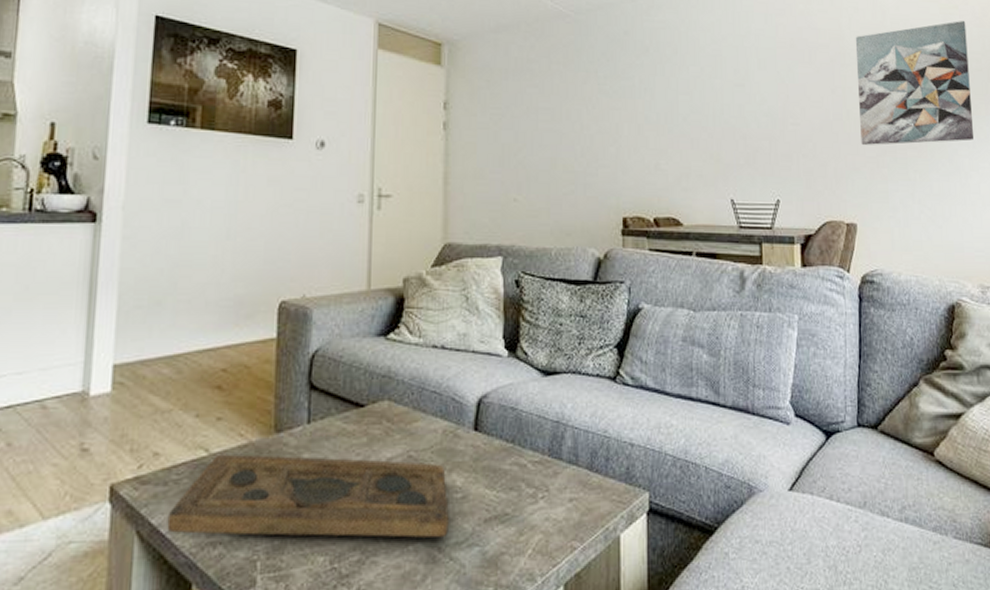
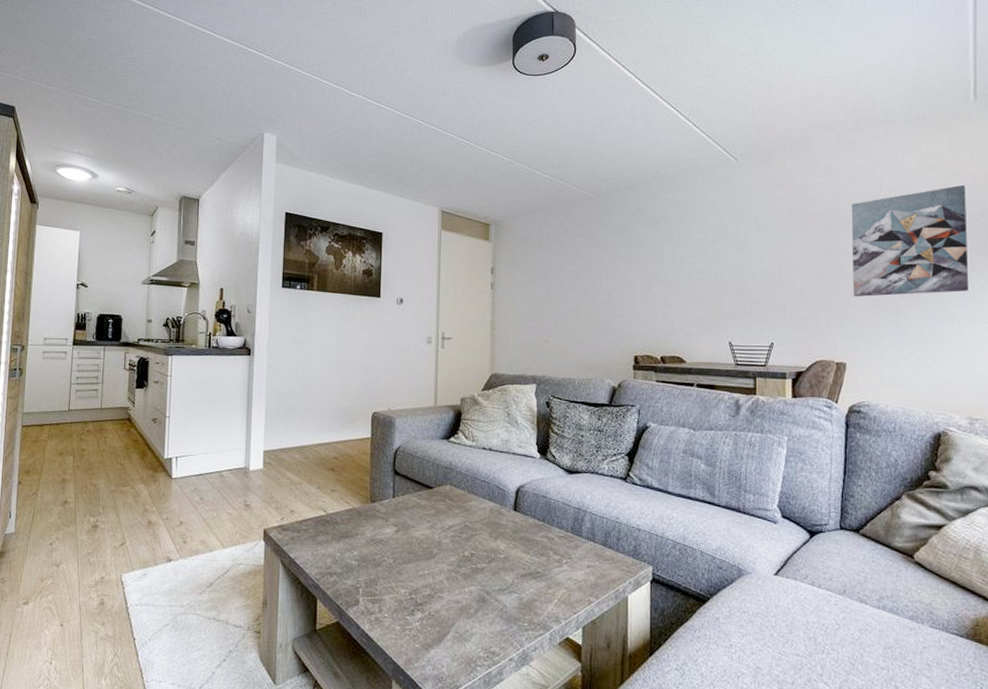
decorative tray: present [167,454,449,538] -> none [300,515,495,584]

